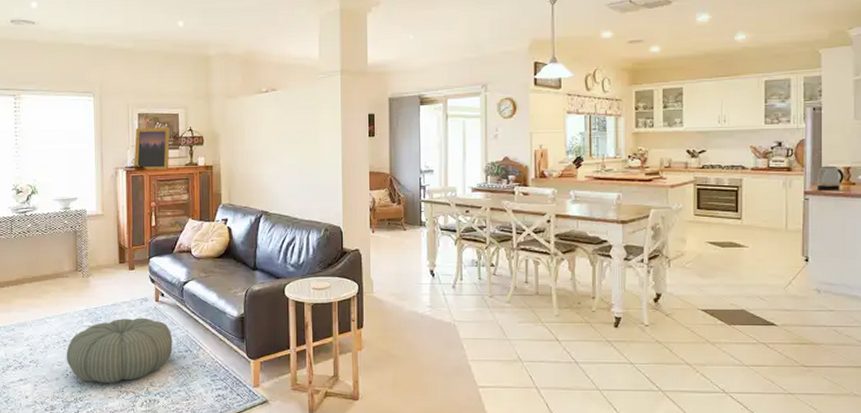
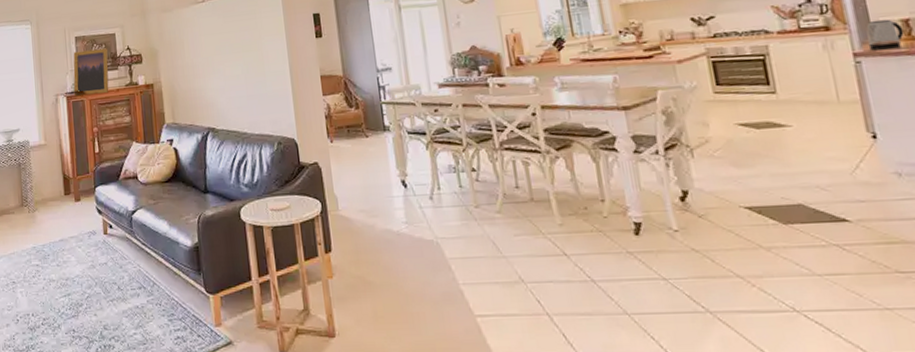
pouf: present [66,317,173,383] -> none [15,253,125,328]

